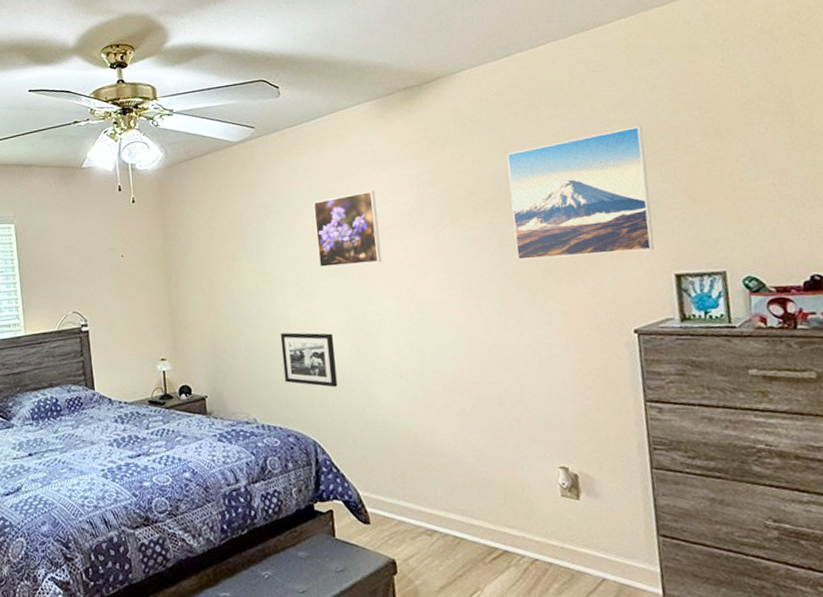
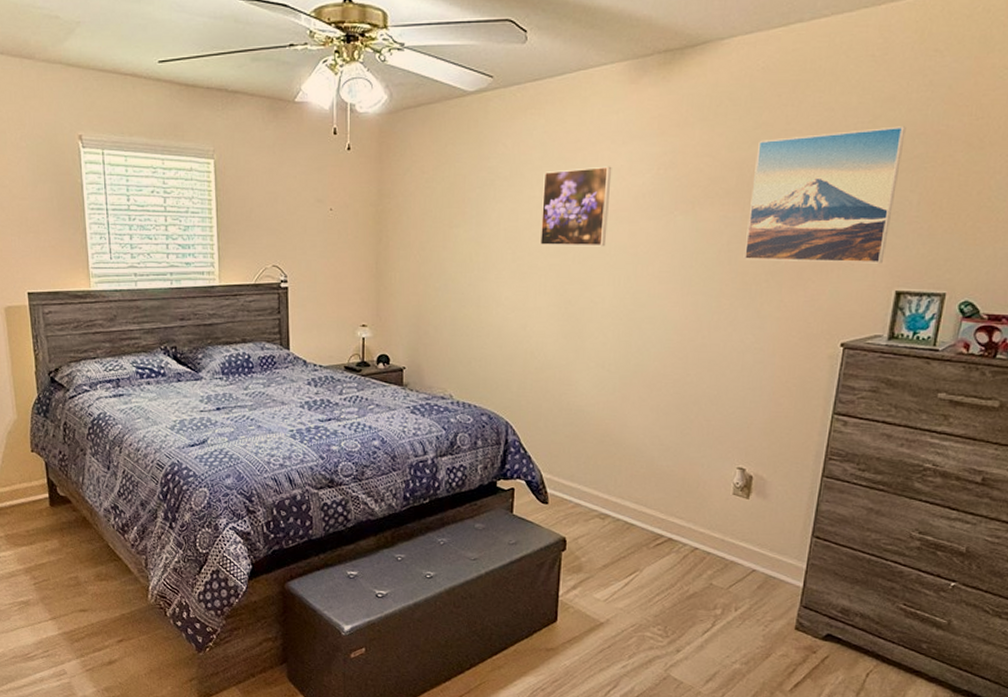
picture frame: present [280,332,338,388] -> none [486,311,542,371]

